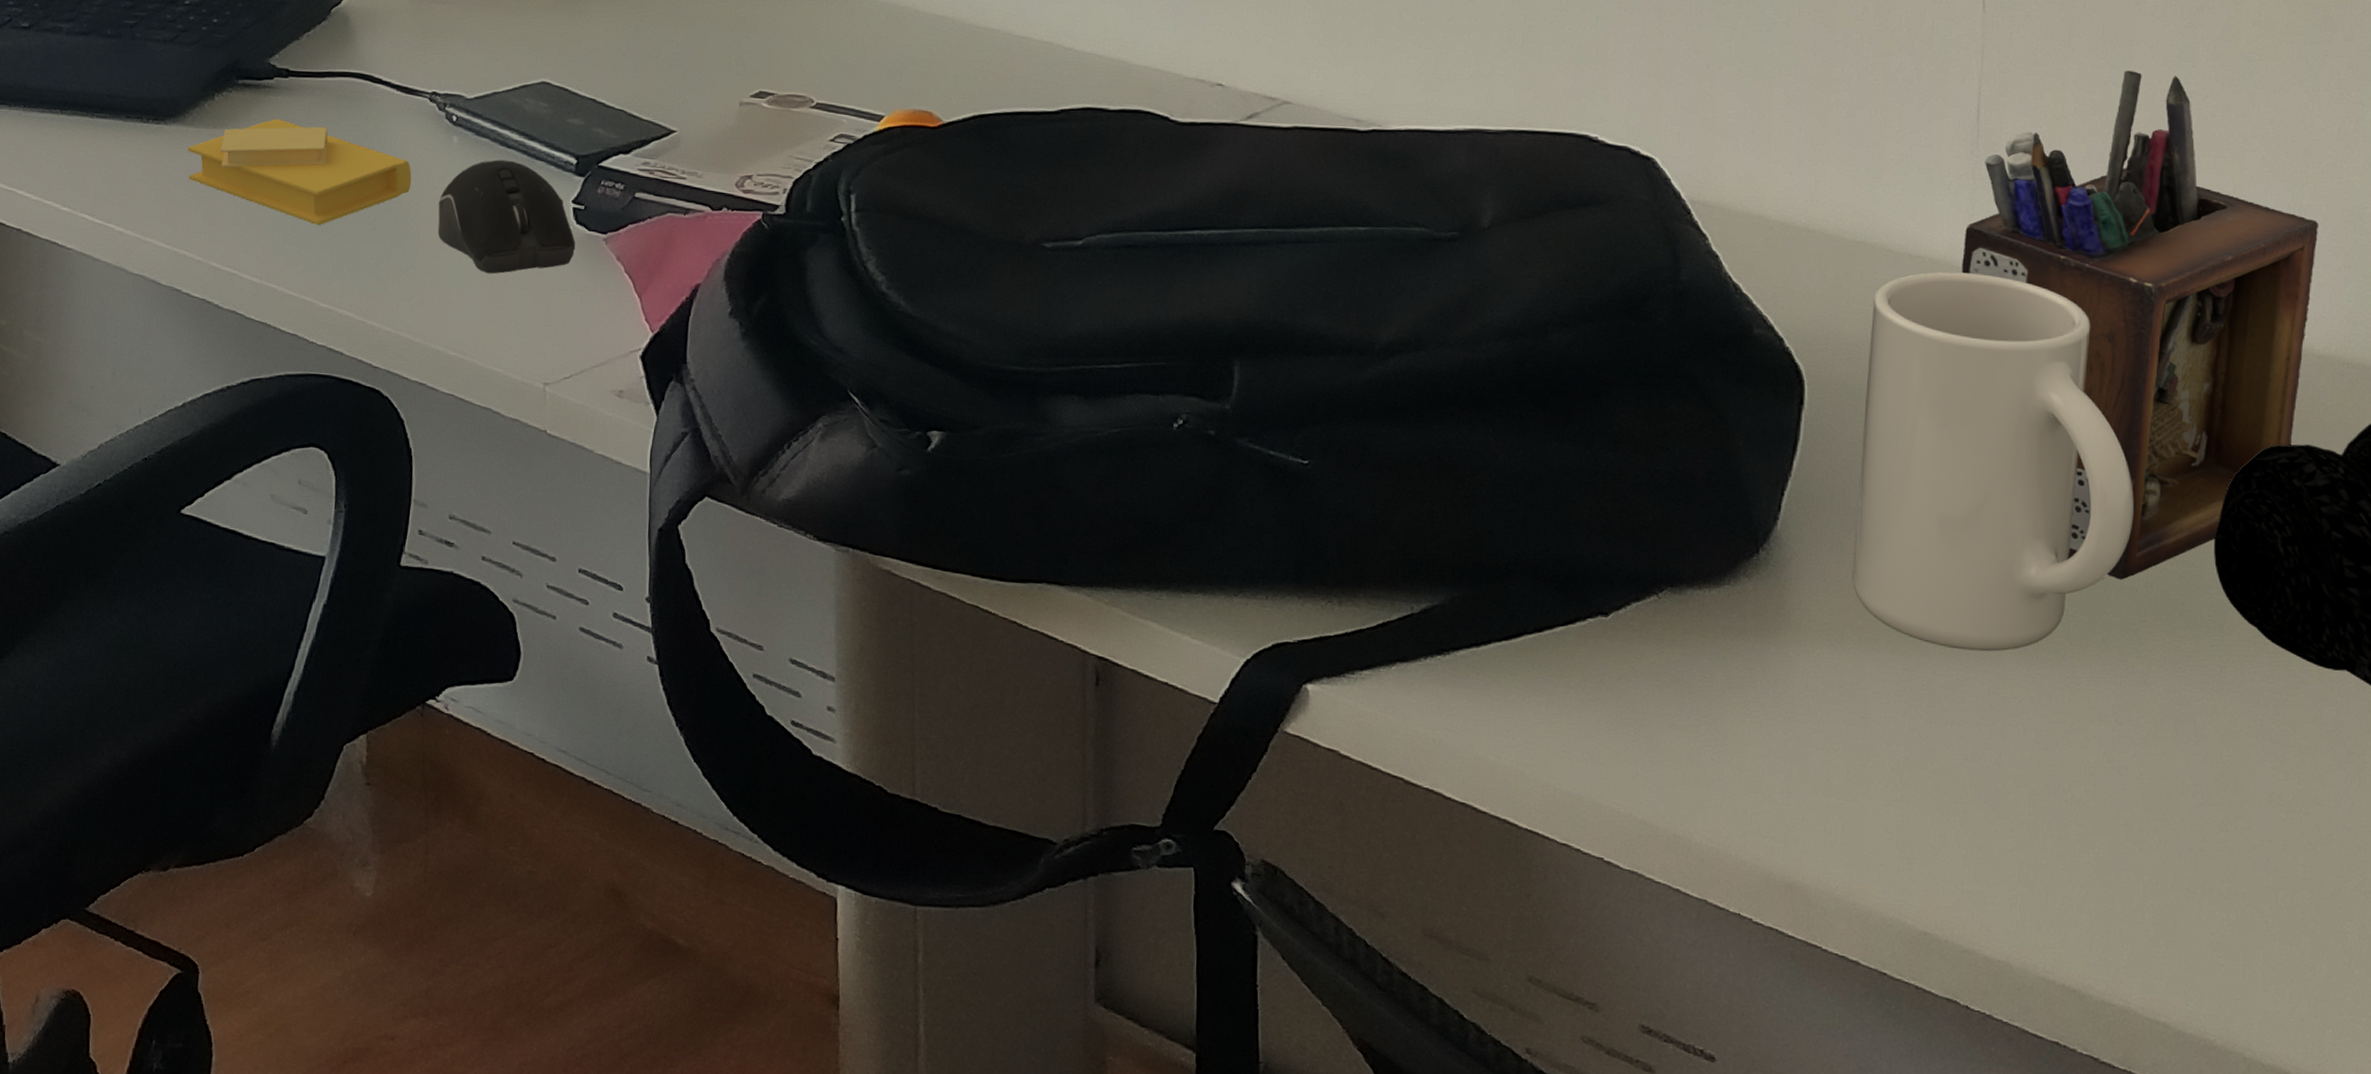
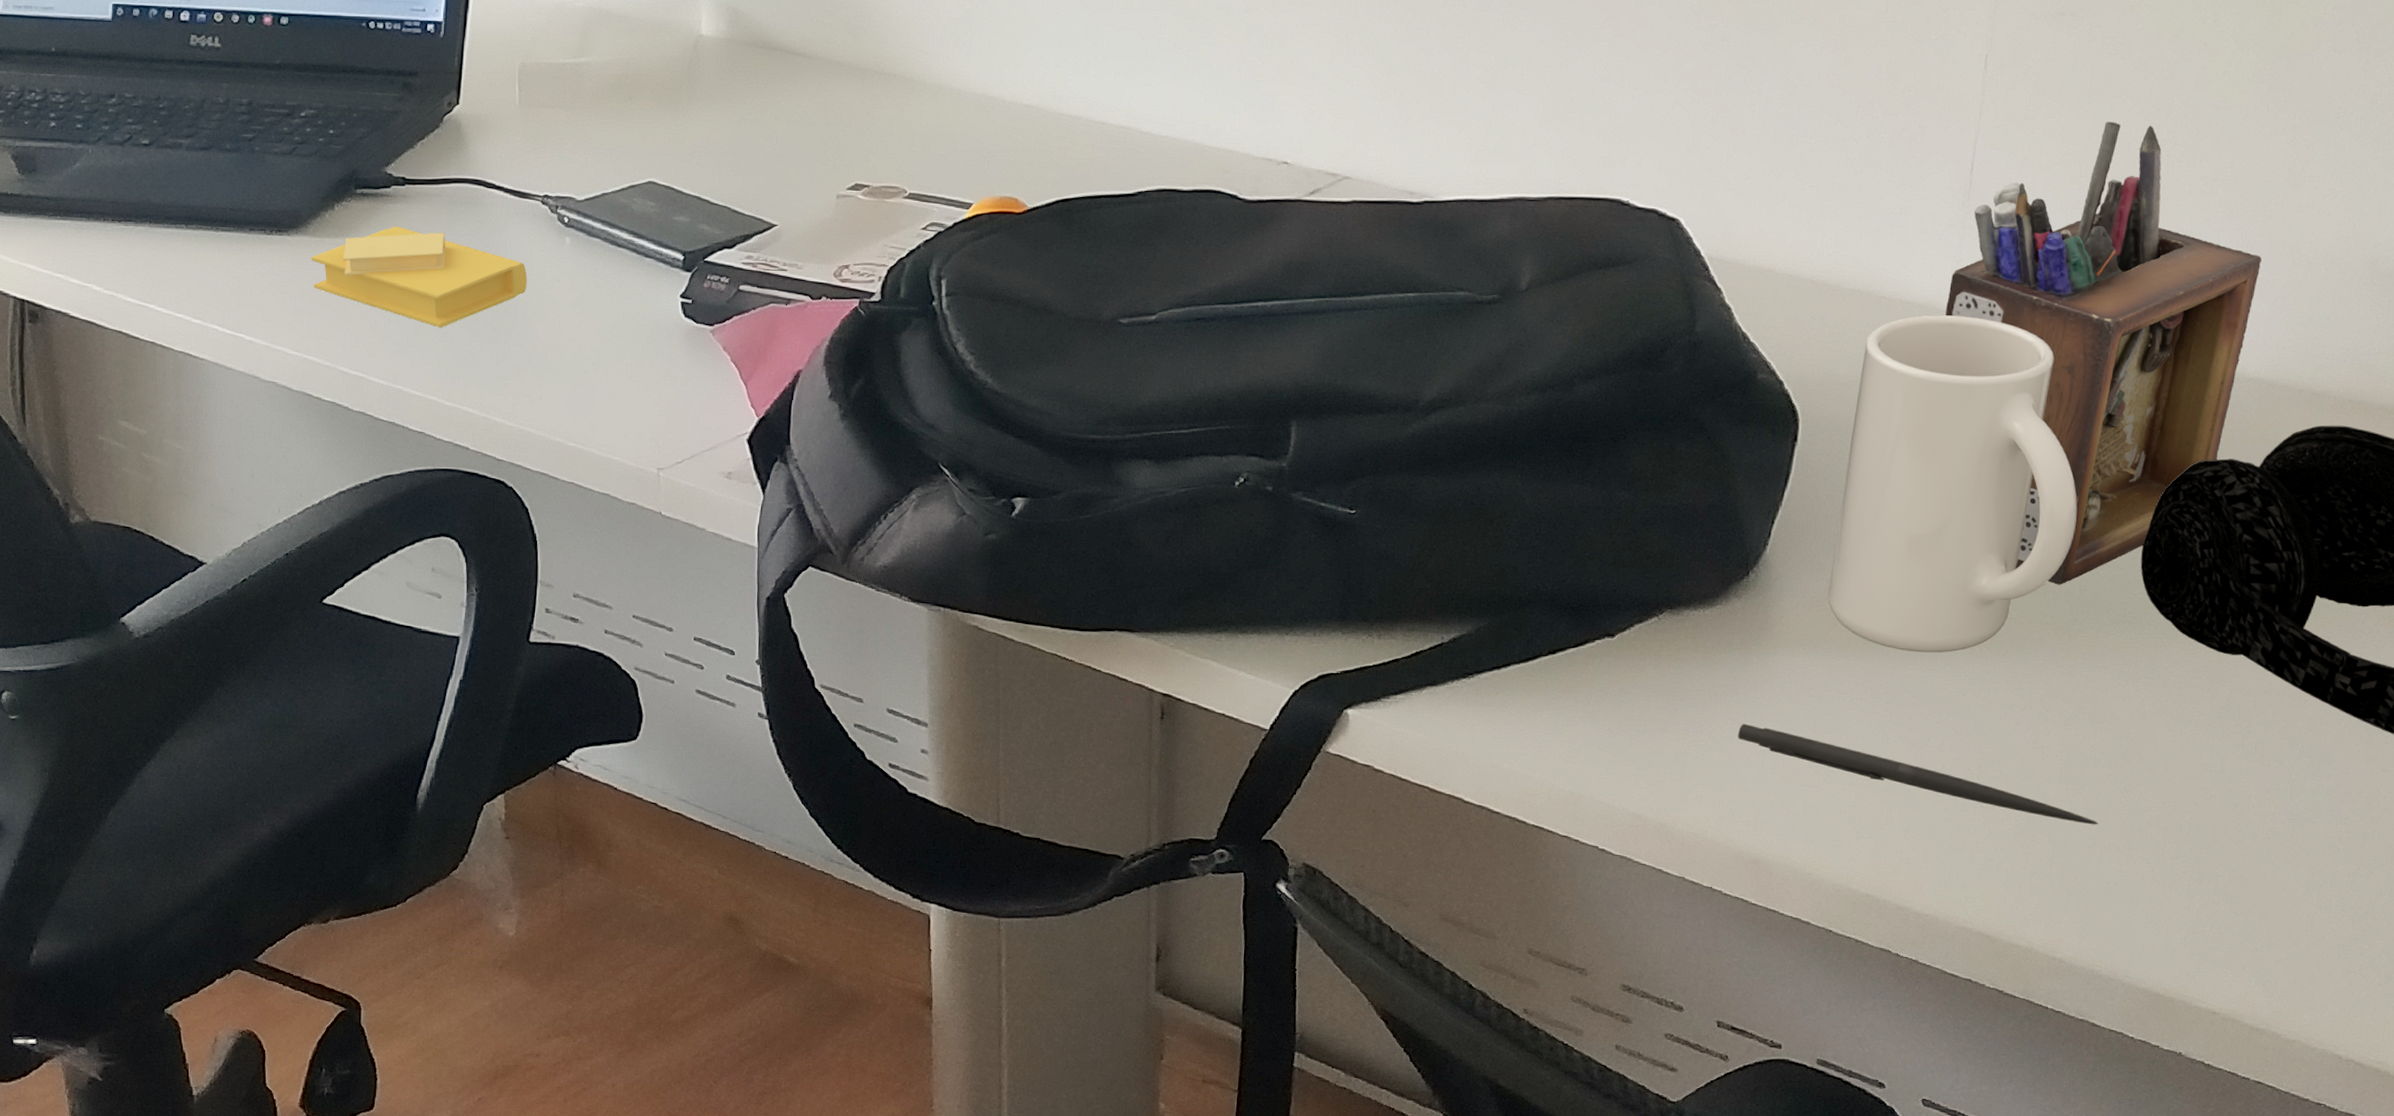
computer mouse: present [437,159,576,274] -> none [553,258,685,368]
pen: none [1759,722,2195,864] -> present [1738,723,2098,825]

